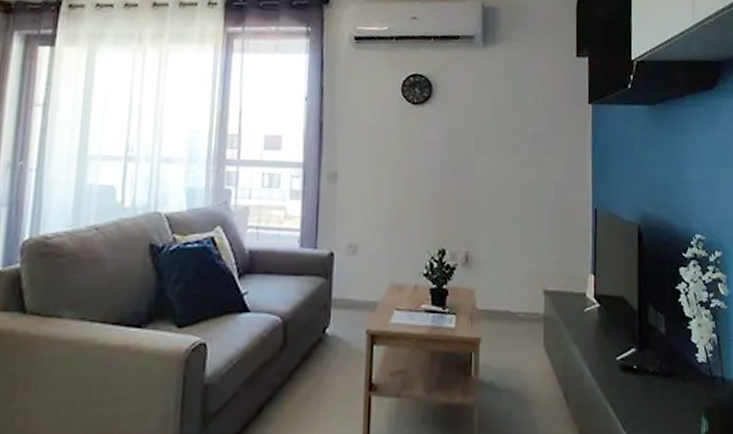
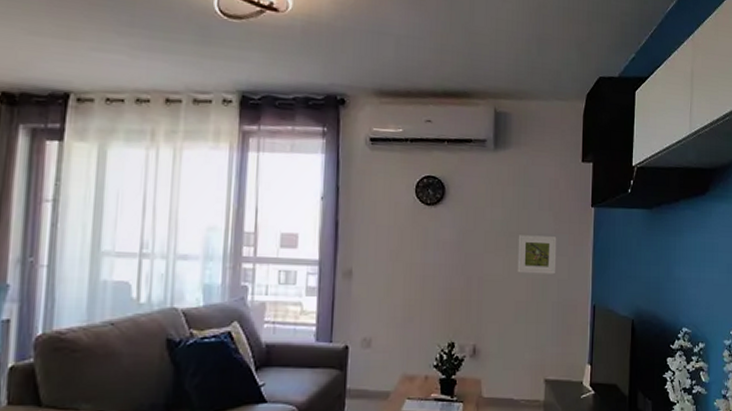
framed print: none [510,134,553,176] -> present [517,235,557,275]

